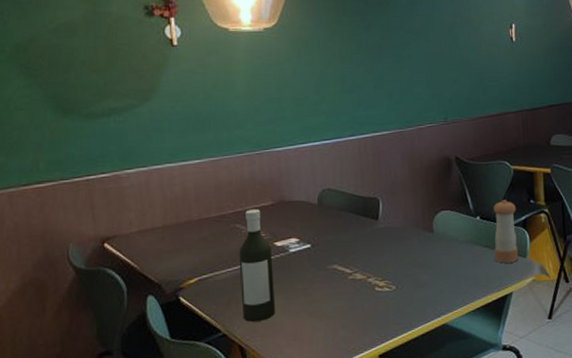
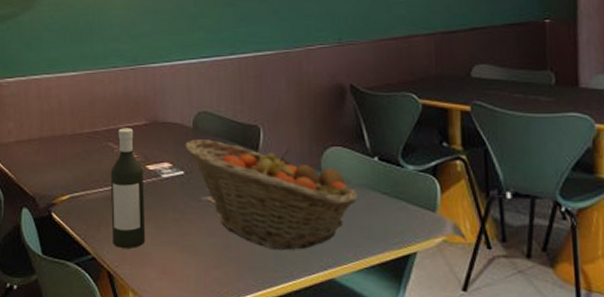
fruit basket: none [311,213,464,305] -> present [185,139,358,250]
pepper shaker: present [493,200,519,263] -> none [394,140,426,216]

